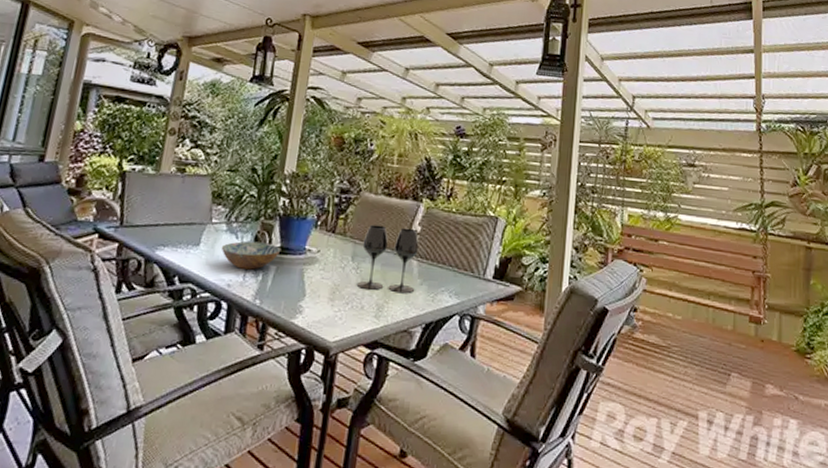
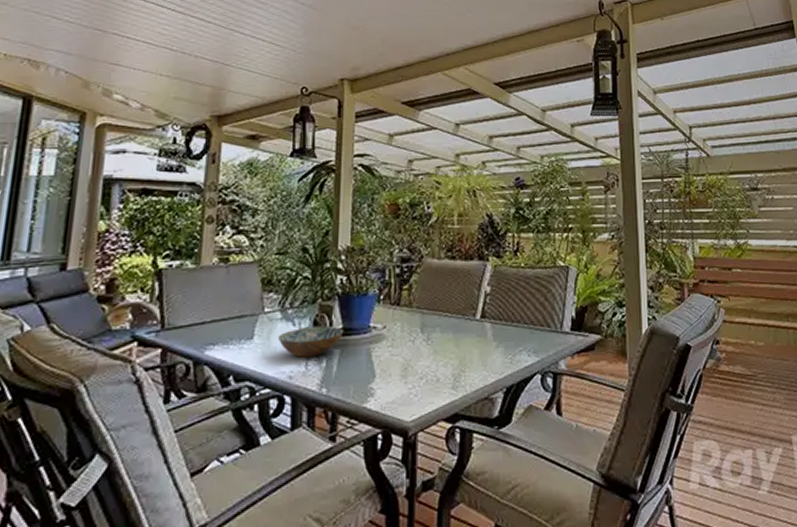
wine glass: present [356,224,419,294] -> none [429,290,490,360]

